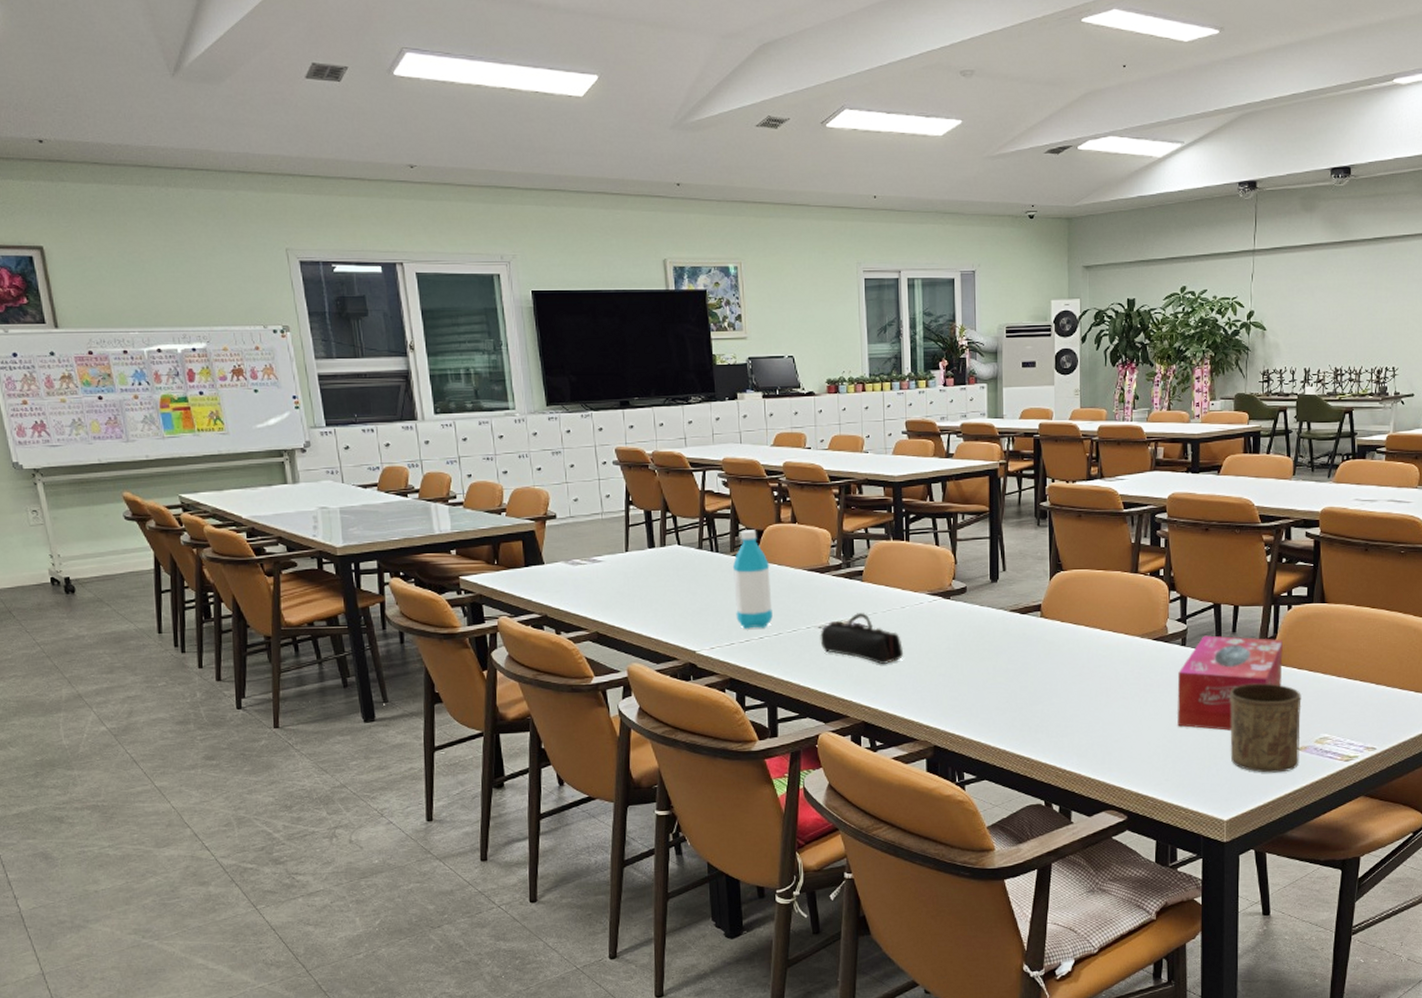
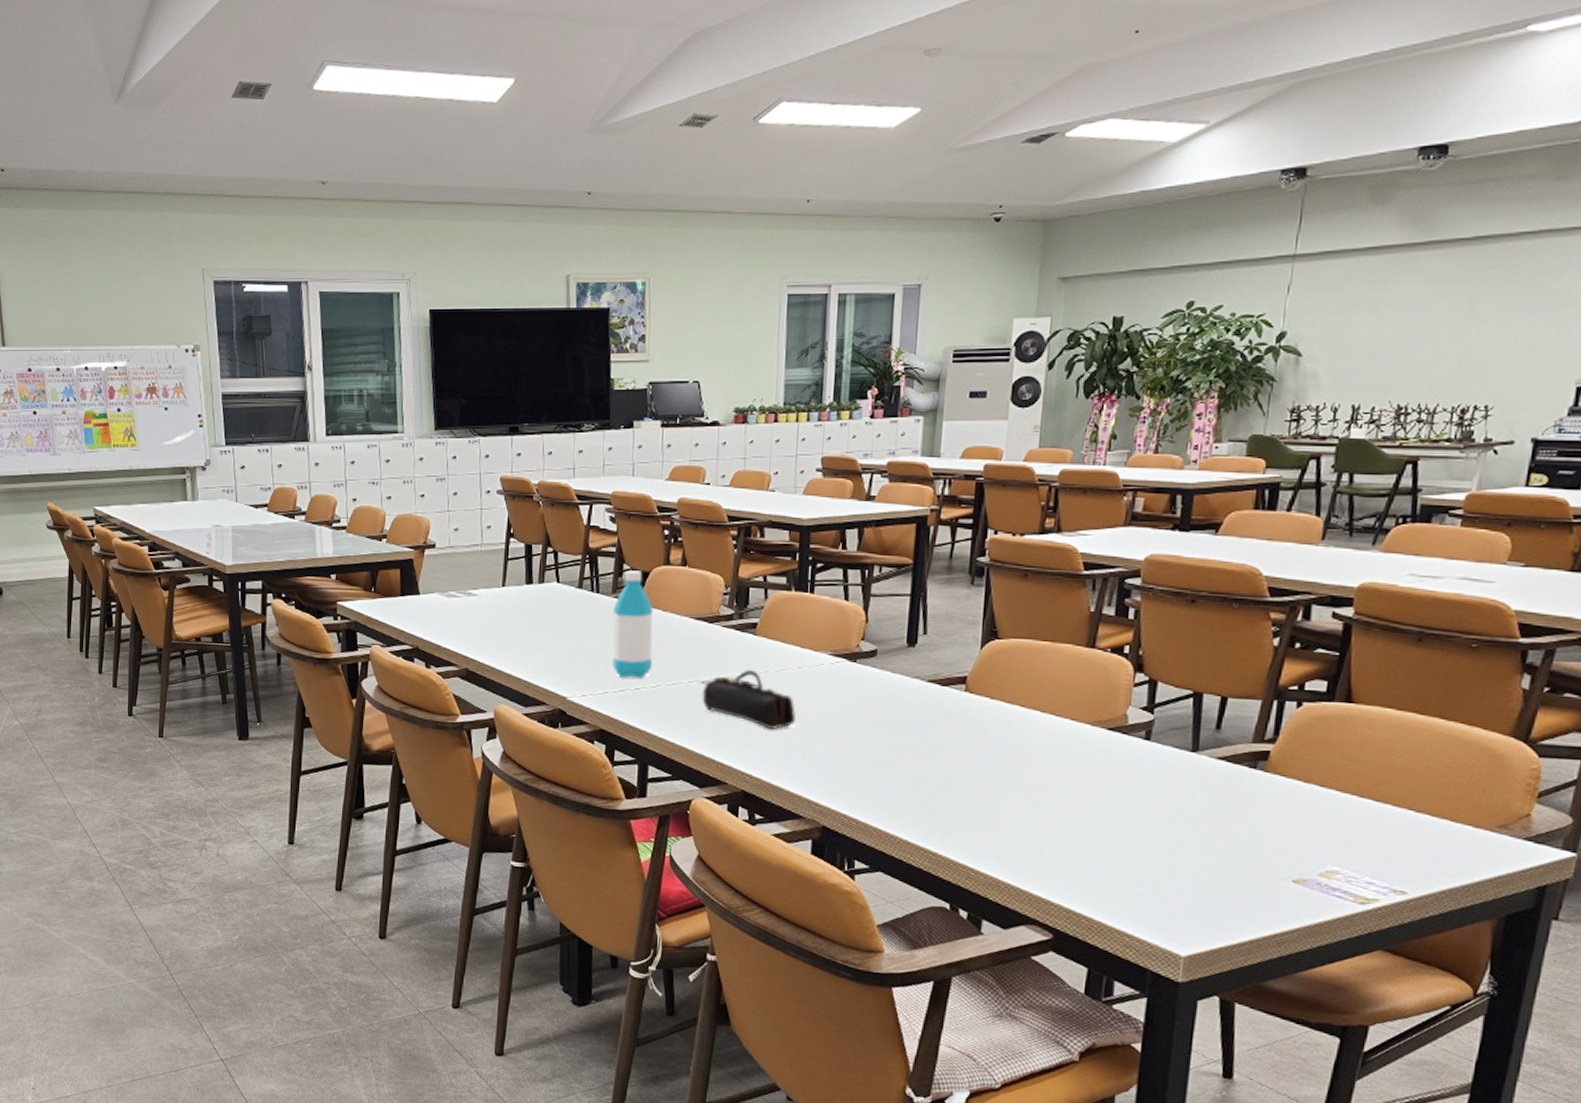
tissue box: present [1176,635,1284,731] -> none [1129,730,1286,848]
cup: present [1230,683,1302,773] -> none [1197,793,1305,908]

